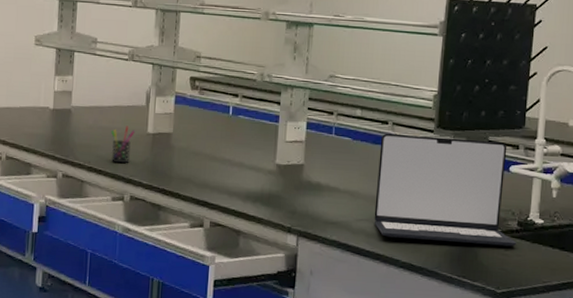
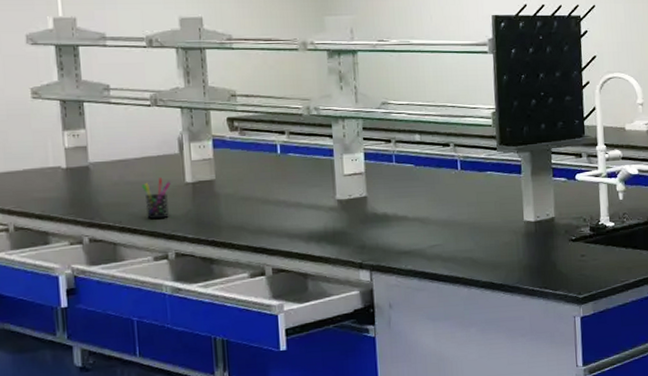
laptop: present [374,133,517,247] -> none [444,152,592,259]

